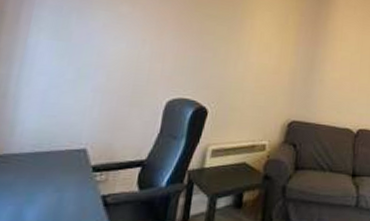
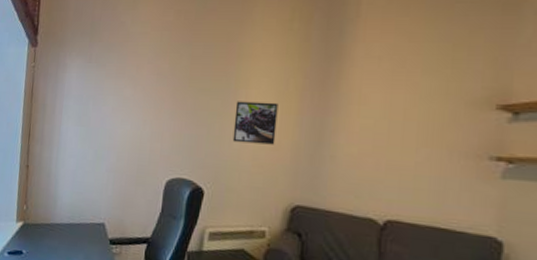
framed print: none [237,29,279,69] -> present [232,101,279,145]

